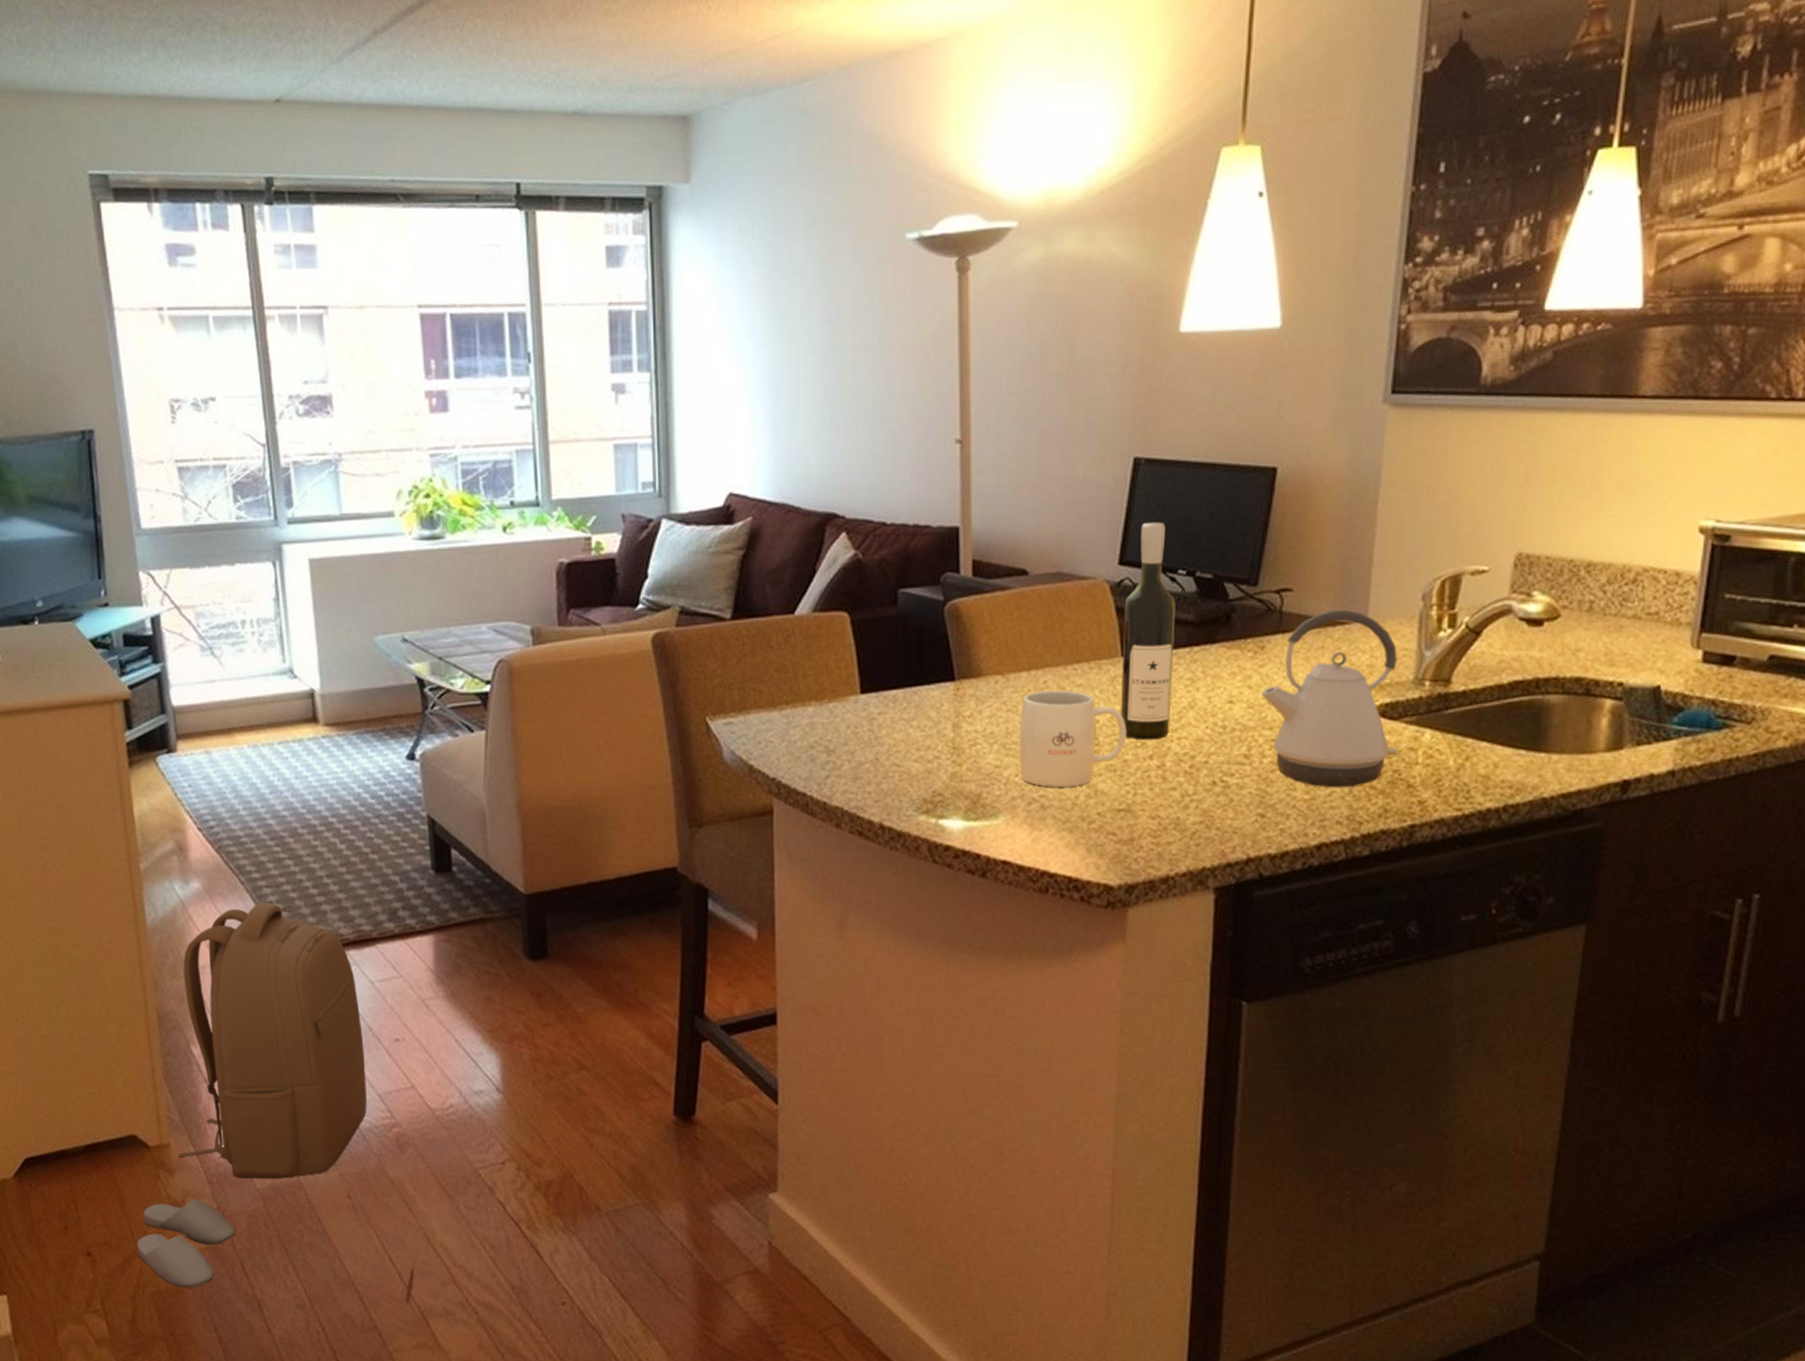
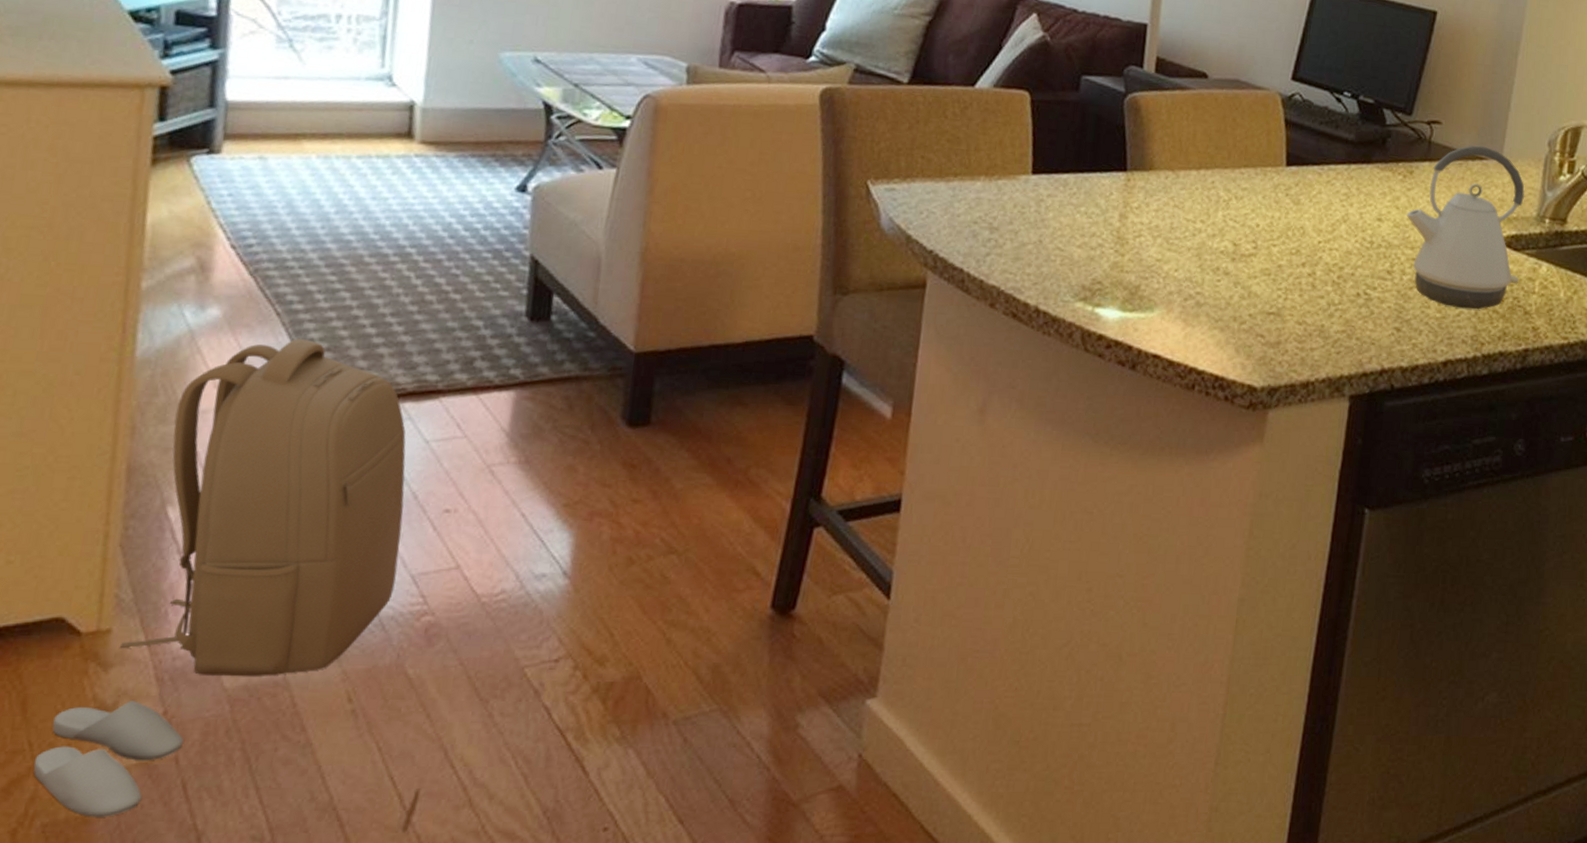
mug: present [1018,690,1127,787] -> none [1179,190,1284,287]
bottle: present [1120,522,1175,740] -> none [1279,44,1339,249]

